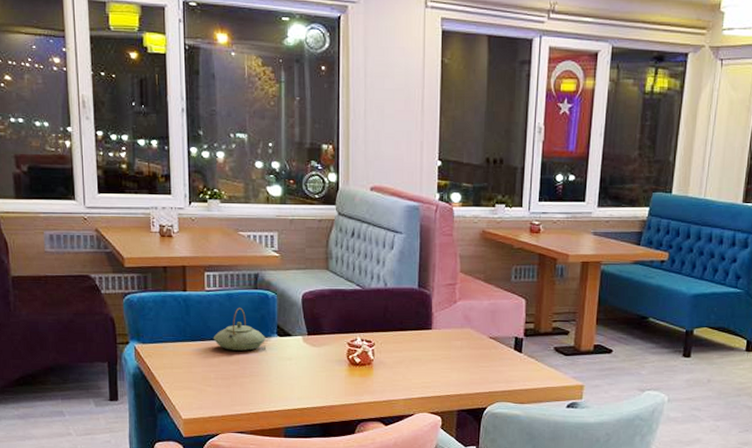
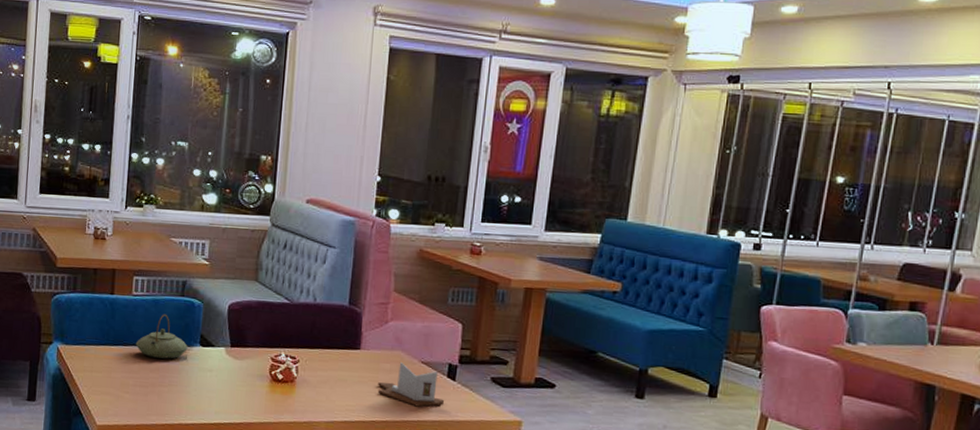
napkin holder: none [450,339,513,379] -> present [377,362,445,407]

